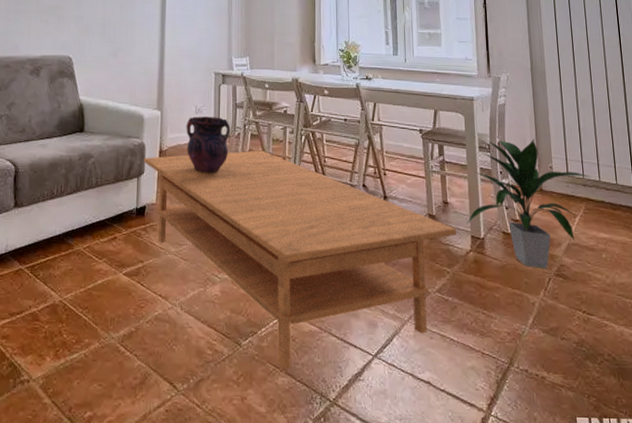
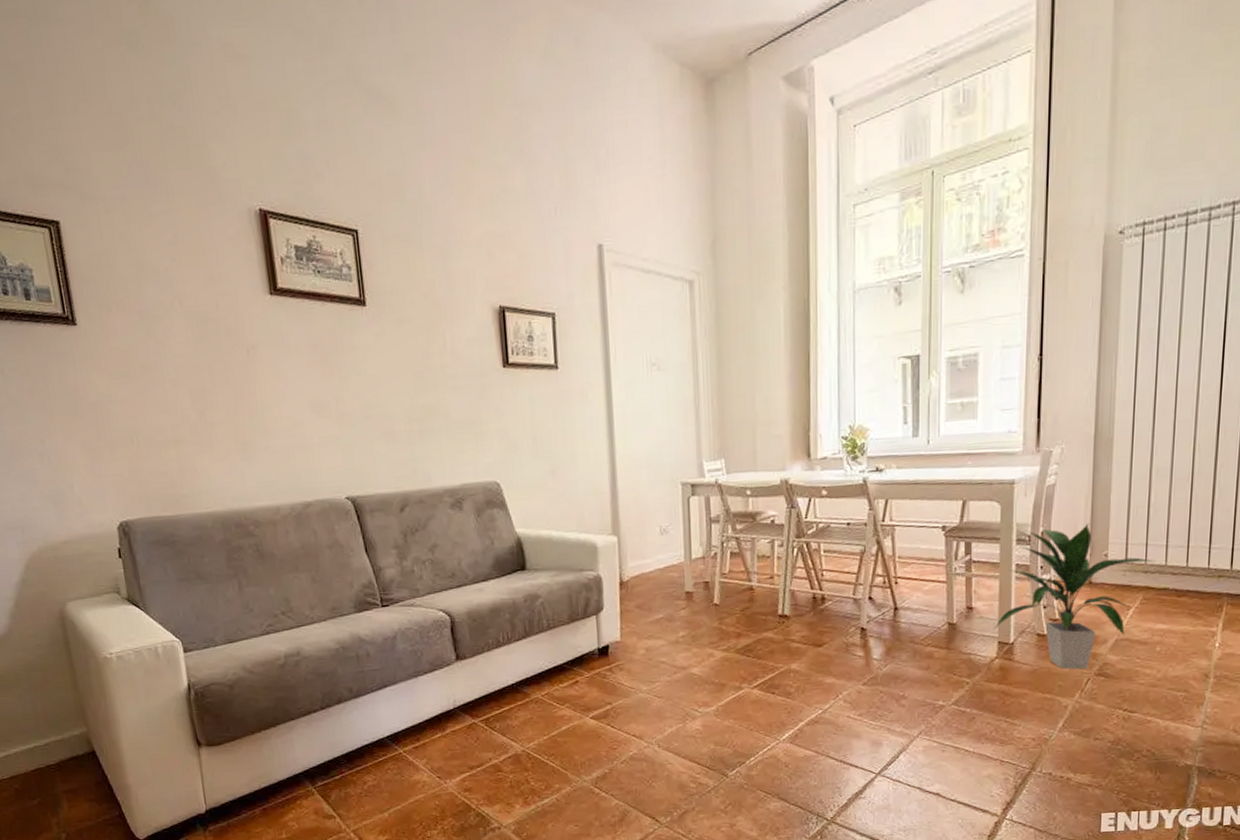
coffee table: present [143,150,457,370] -> none [601,569,982,796]
vase: present [186,116,231,173] -> none [650,536,706,603]

